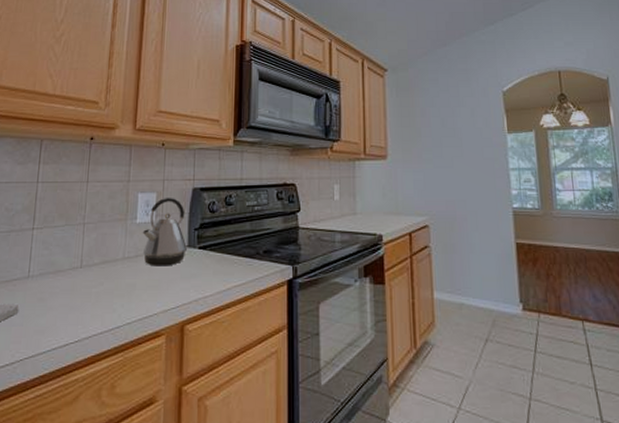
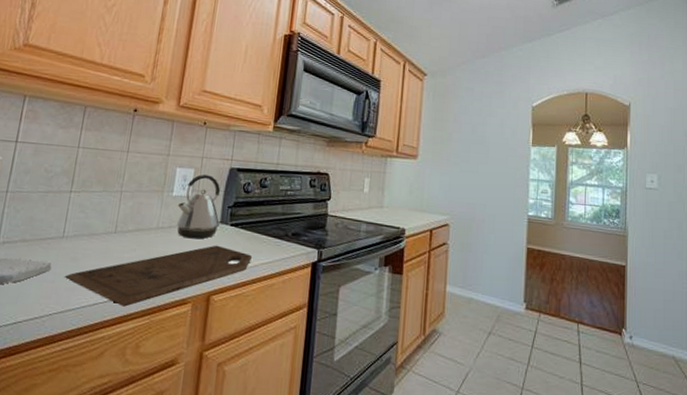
cutting board: none [32,270,225,345] -> present [64,245,253,307]

